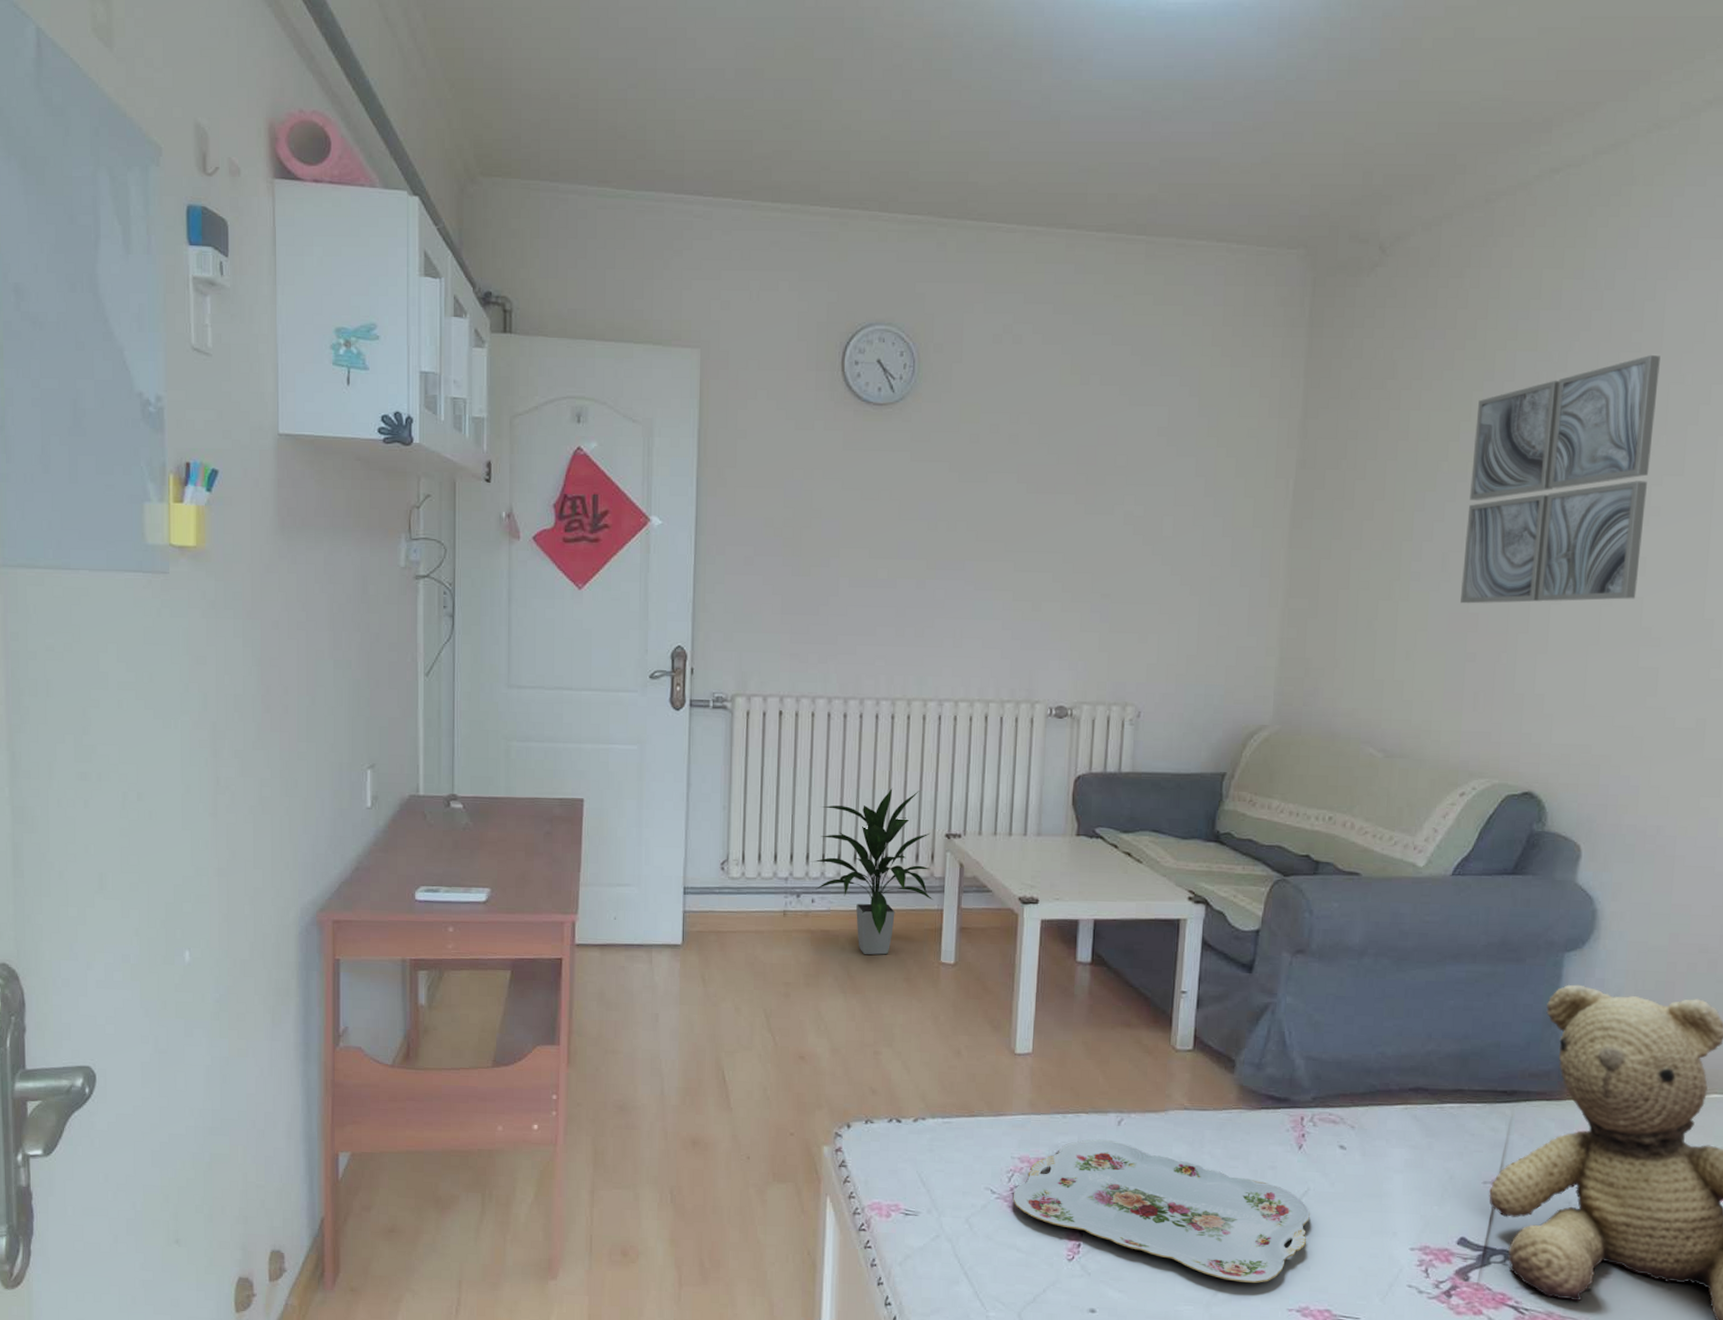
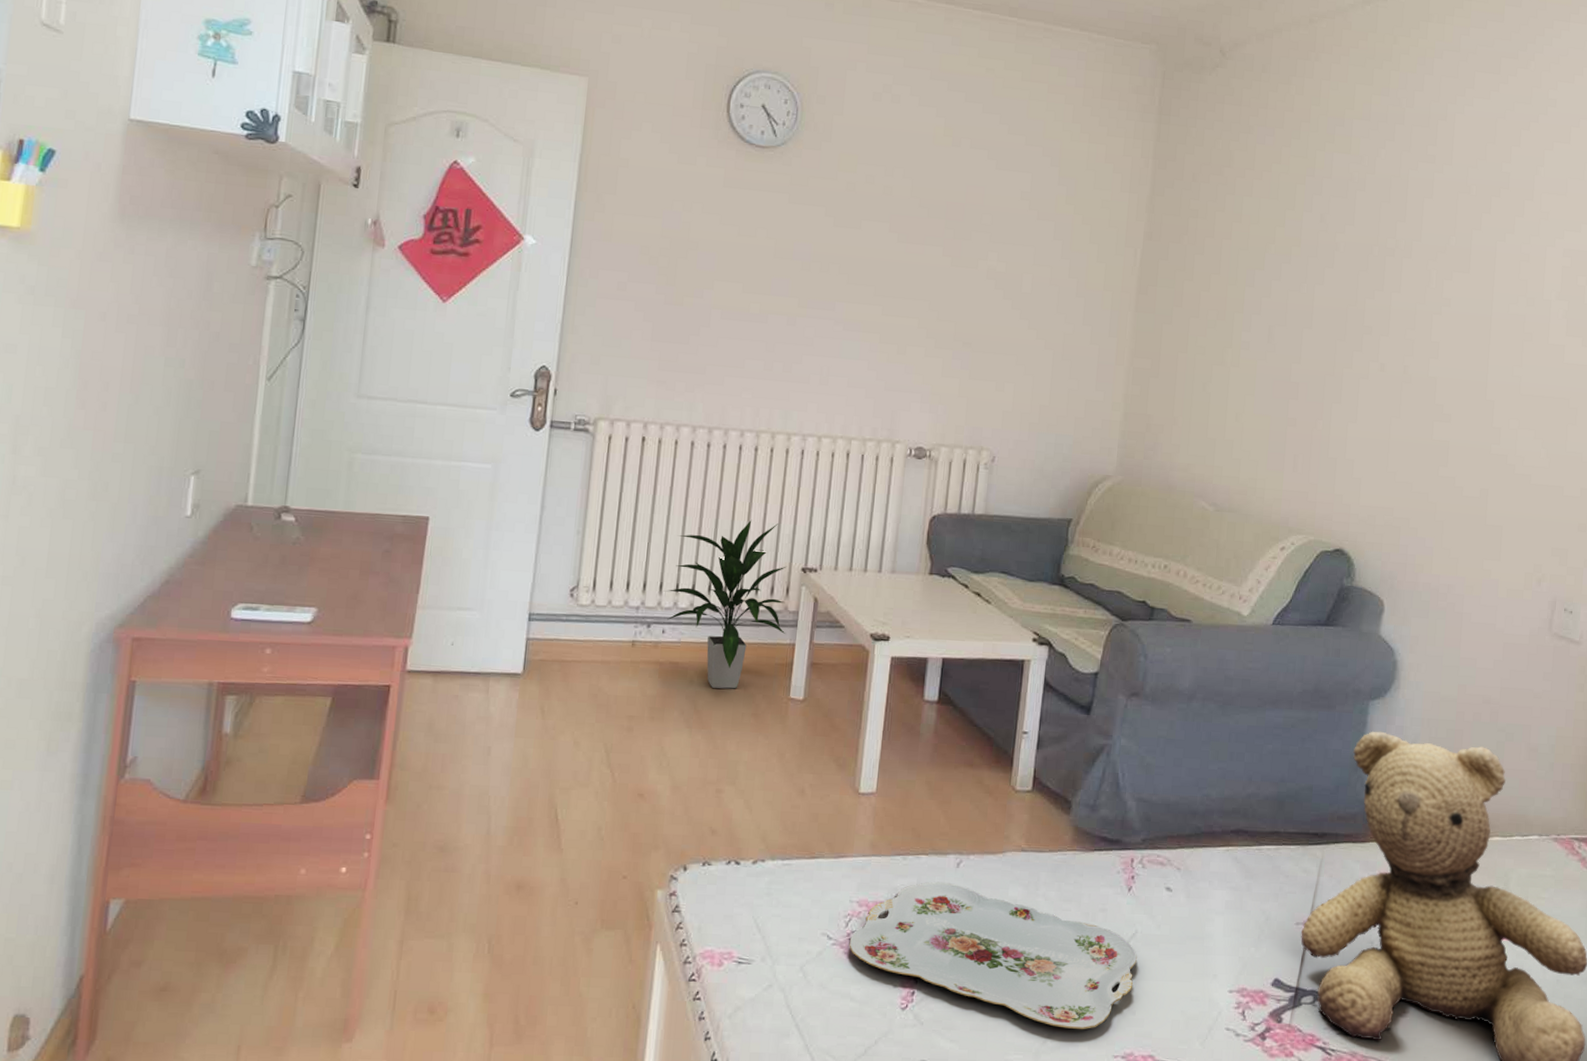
wall art: present [1461,355,1660,604] -> none [1284,167,1451,379]

